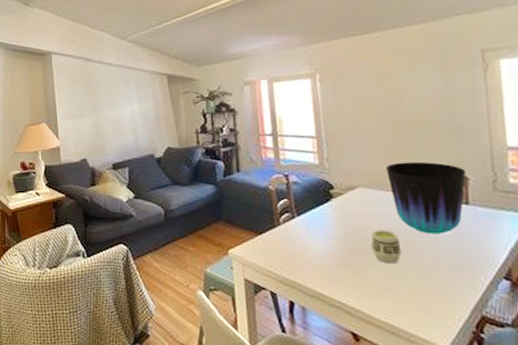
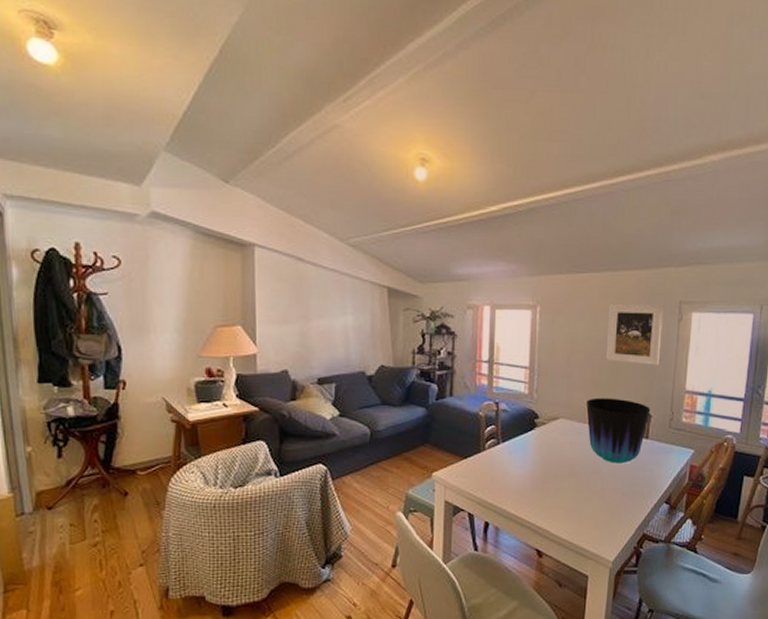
cup: present [371,230,402,264] -> none [564,458,589,489]
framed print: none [397,55,468,123] -> present [605,304,664,366]

